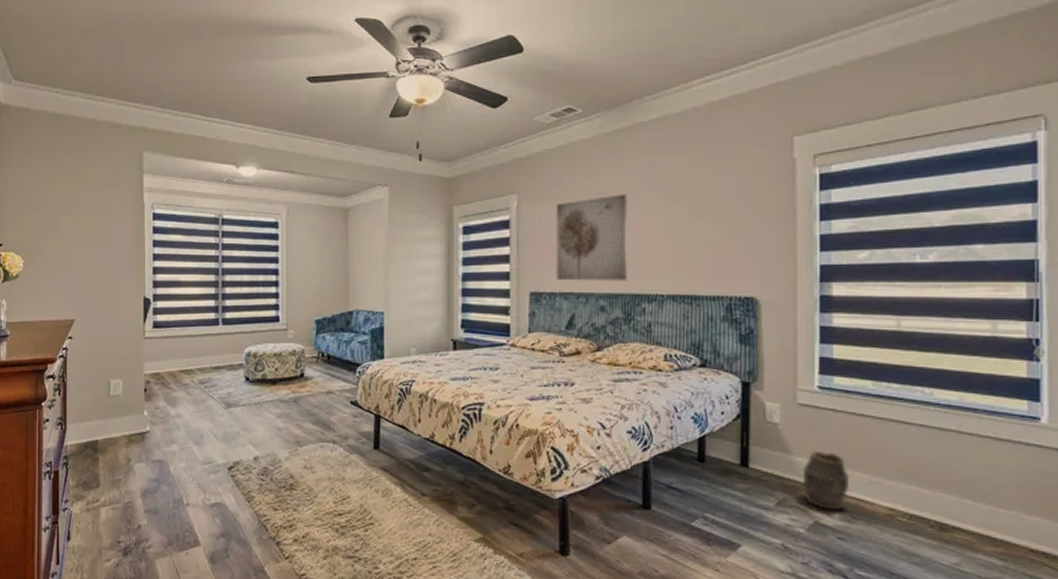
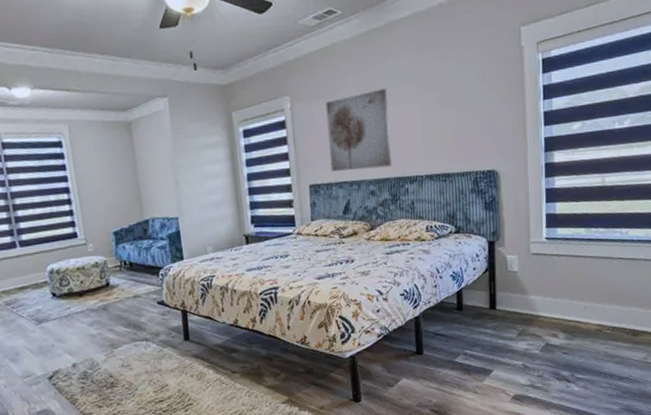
vase: present [802,450,849,511] -> none [536,288,570,333]

